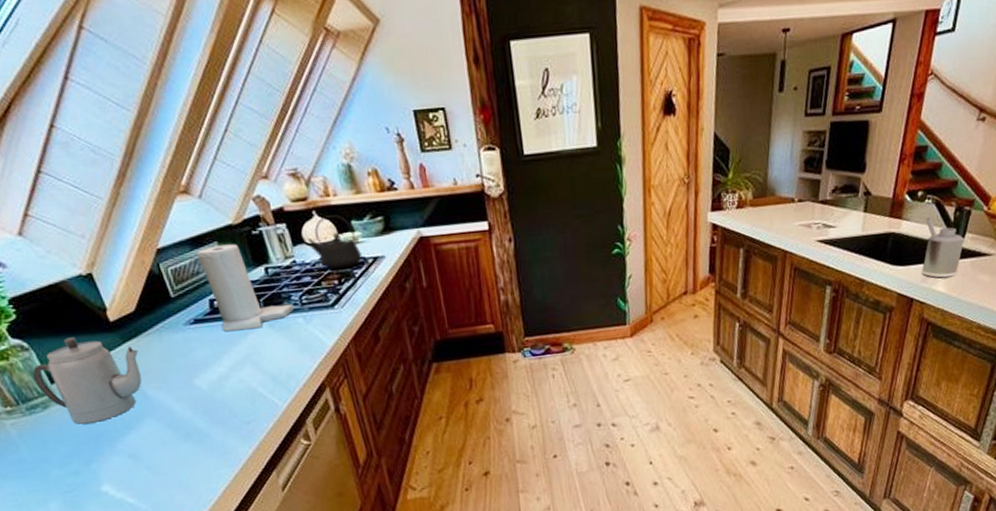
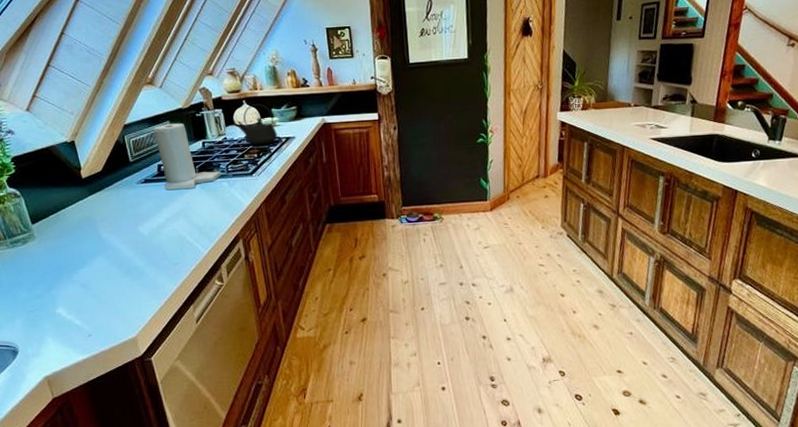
teapot: present [32,337,142,424] -> none [19,189,100,257]
soap dispenser: present [921,216,964,279] -> none [743,122,781,174]

